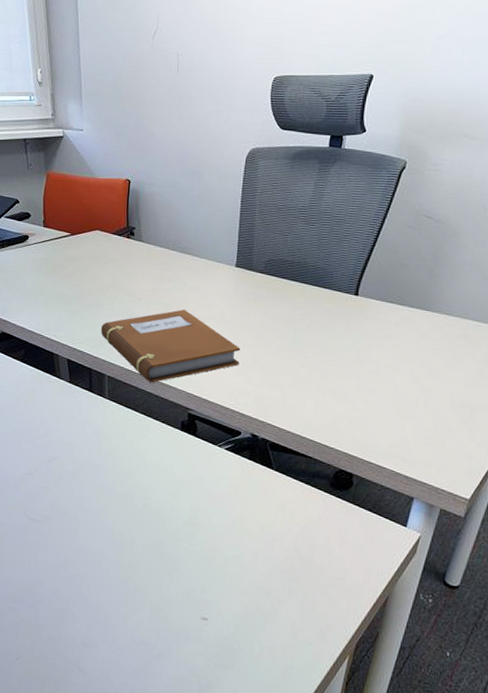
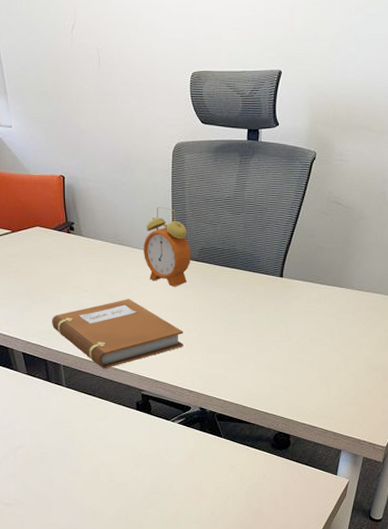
alarm clock: none [204,213,257,300] -> present [143,206,191,287]

